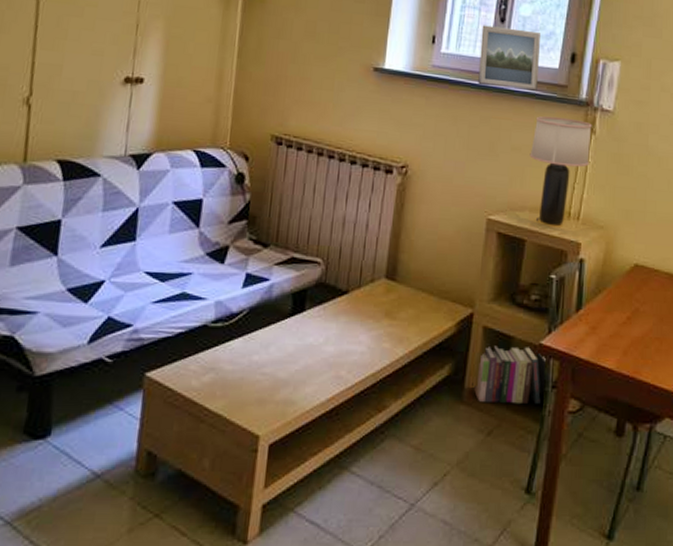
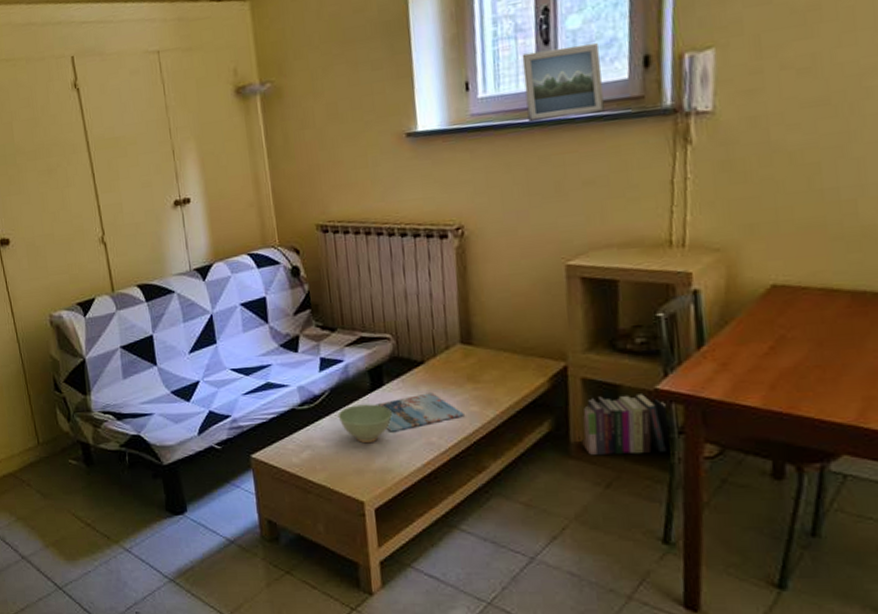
bowl: none [251,328,307,372] -> present [337,404,392,444]
magazine: none [292,324,376,362] -> present [375,393,464,432]
table lamp: present [529,115,592,227] -> none [607,131,689,260]

